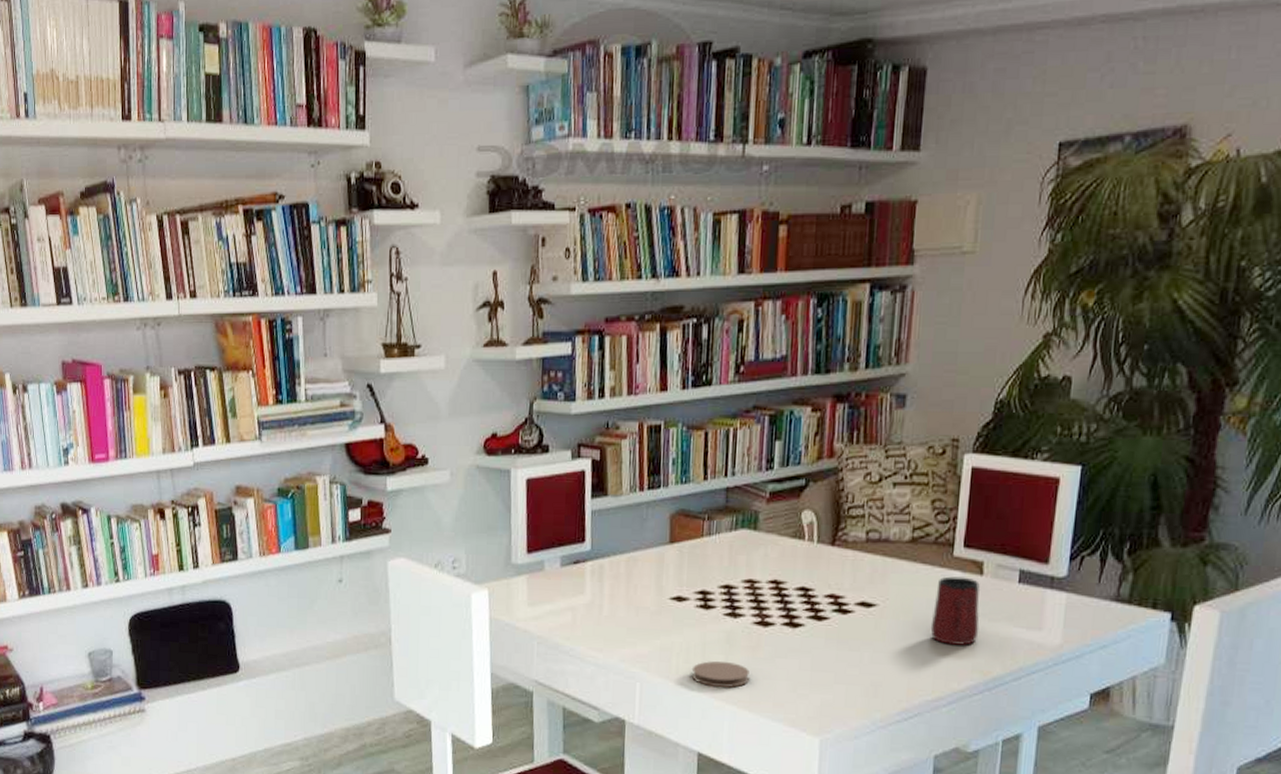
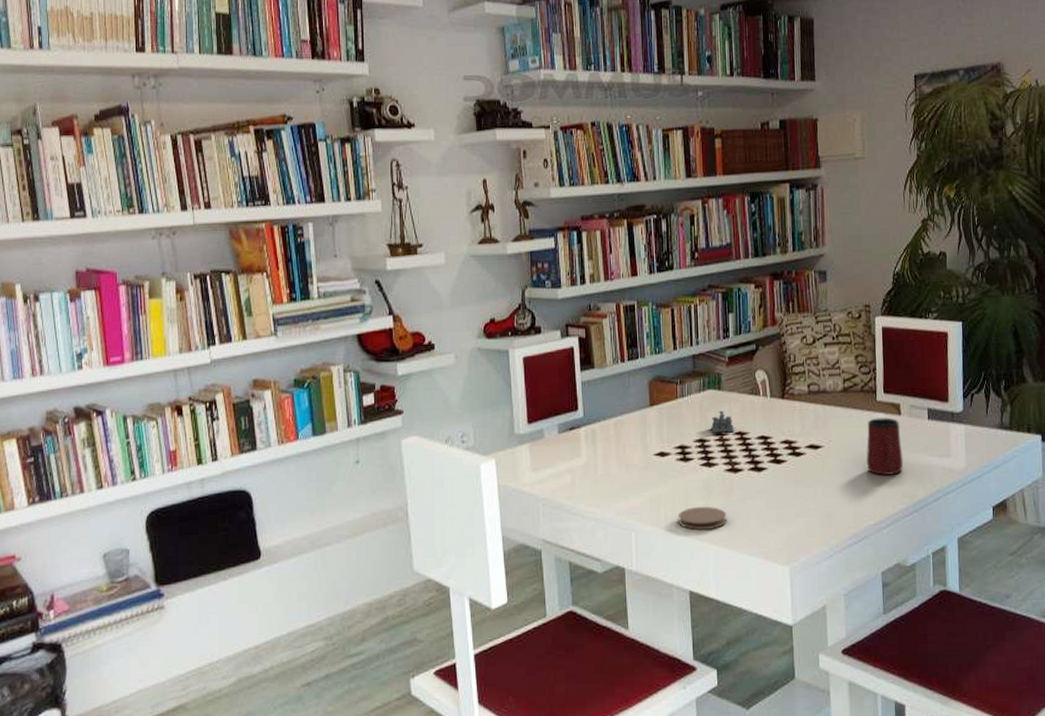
chess piece: none [740,555,769,581] -> present [711,411,734,433]

